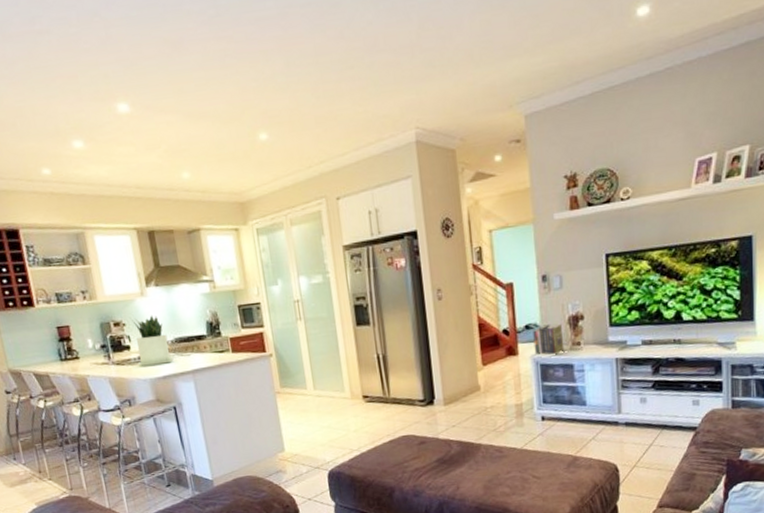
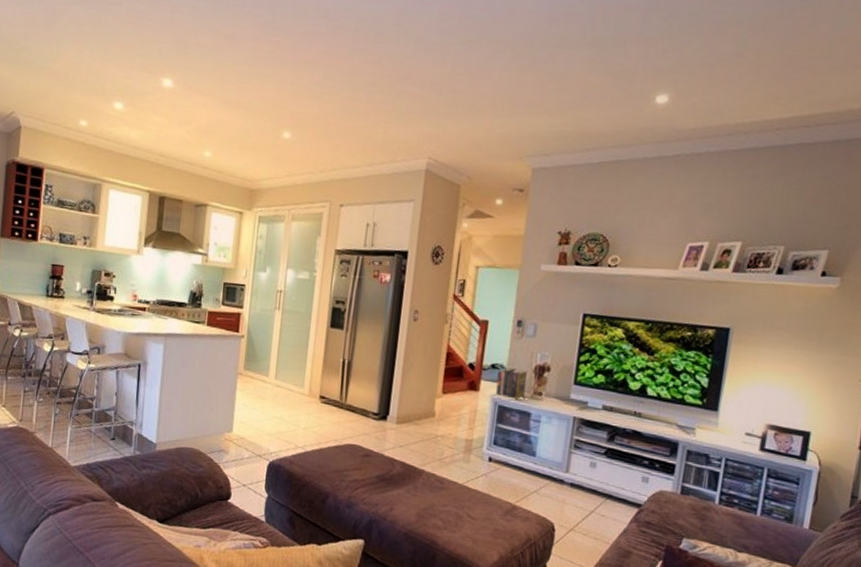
planter: present [132,315,174,367] -> none [116,273,151,322]

